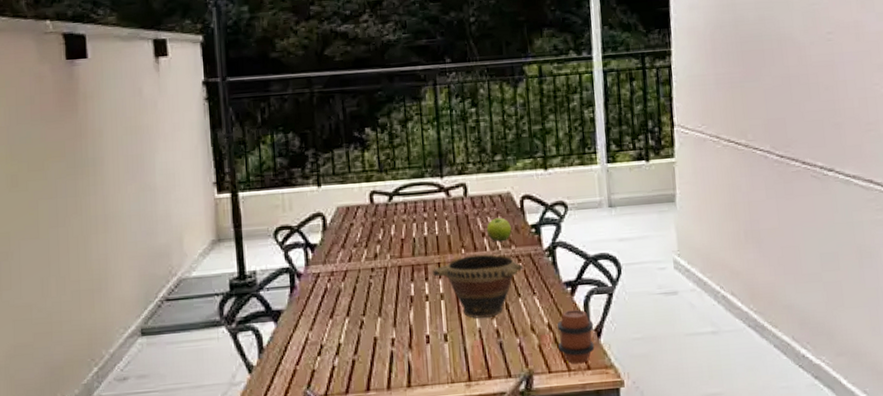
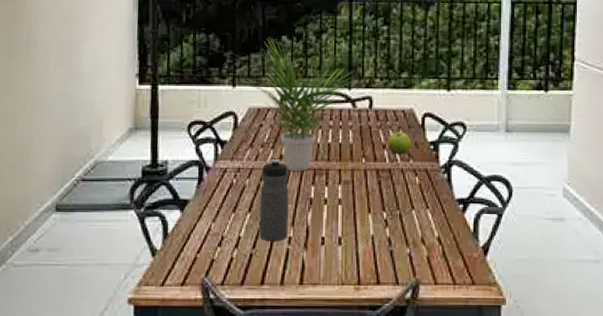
potted plant: none [323,130,446,269] -> present [238,37,355,171]
water bottle: none [357,258,390,346] -> present [259,159,289,242]
bowl: present [432,254,524,319] -> none [332,165,420,226]
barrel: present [557,309,595,364] -> none [446,225,482,279]

